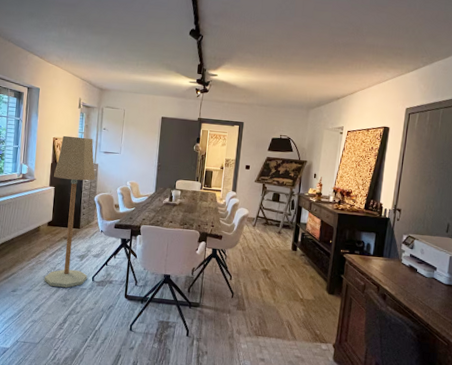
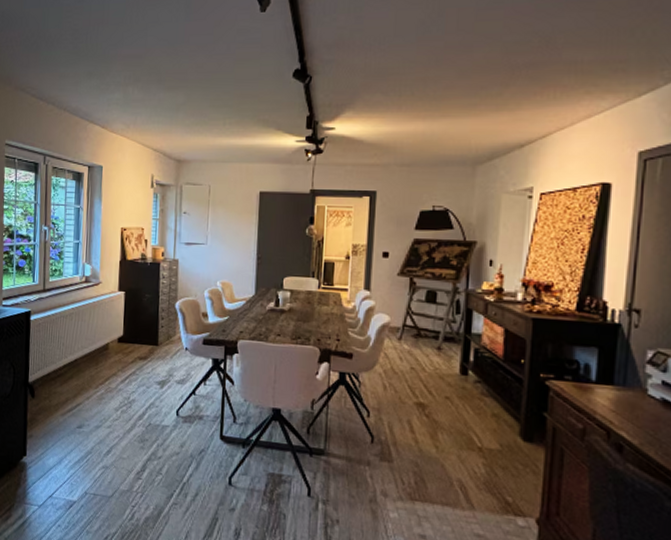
floor lamp: present [44,135,96,288] -> none [116,224,176,424]

